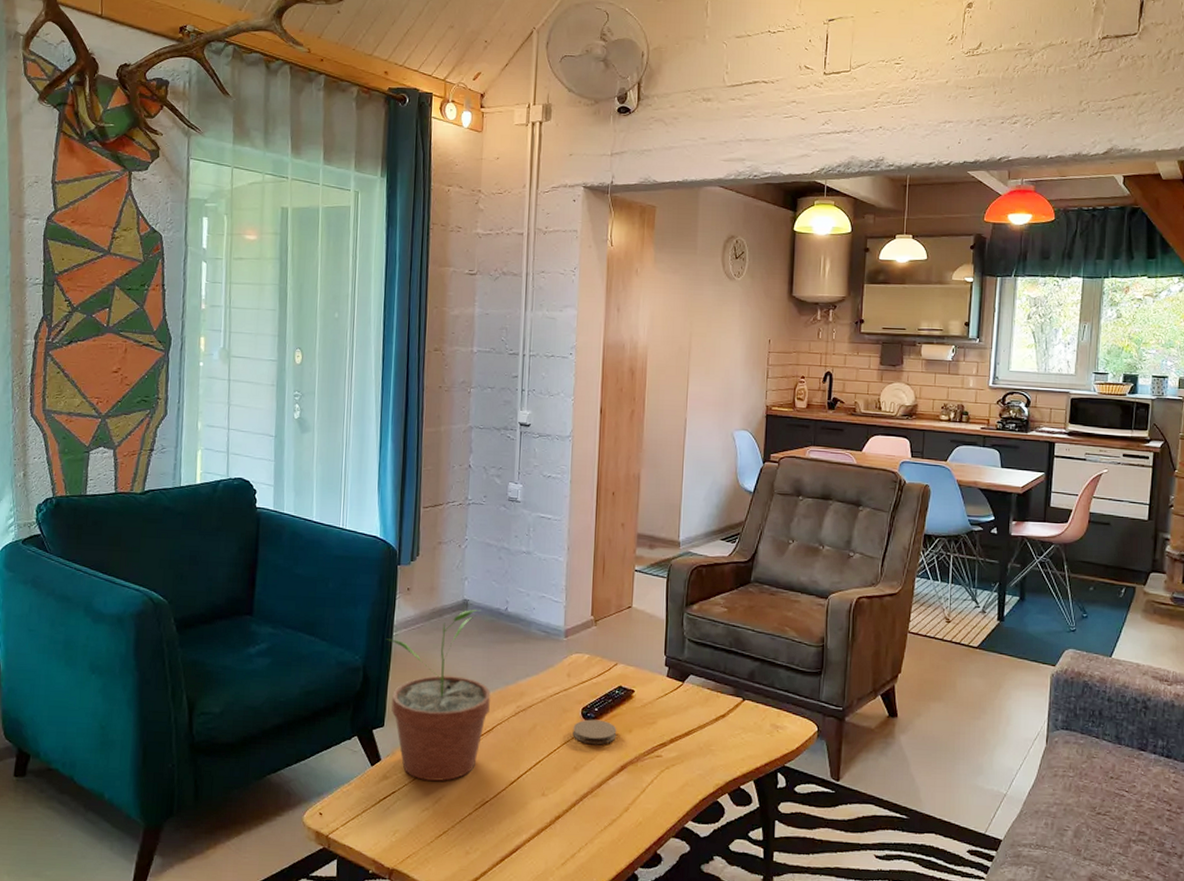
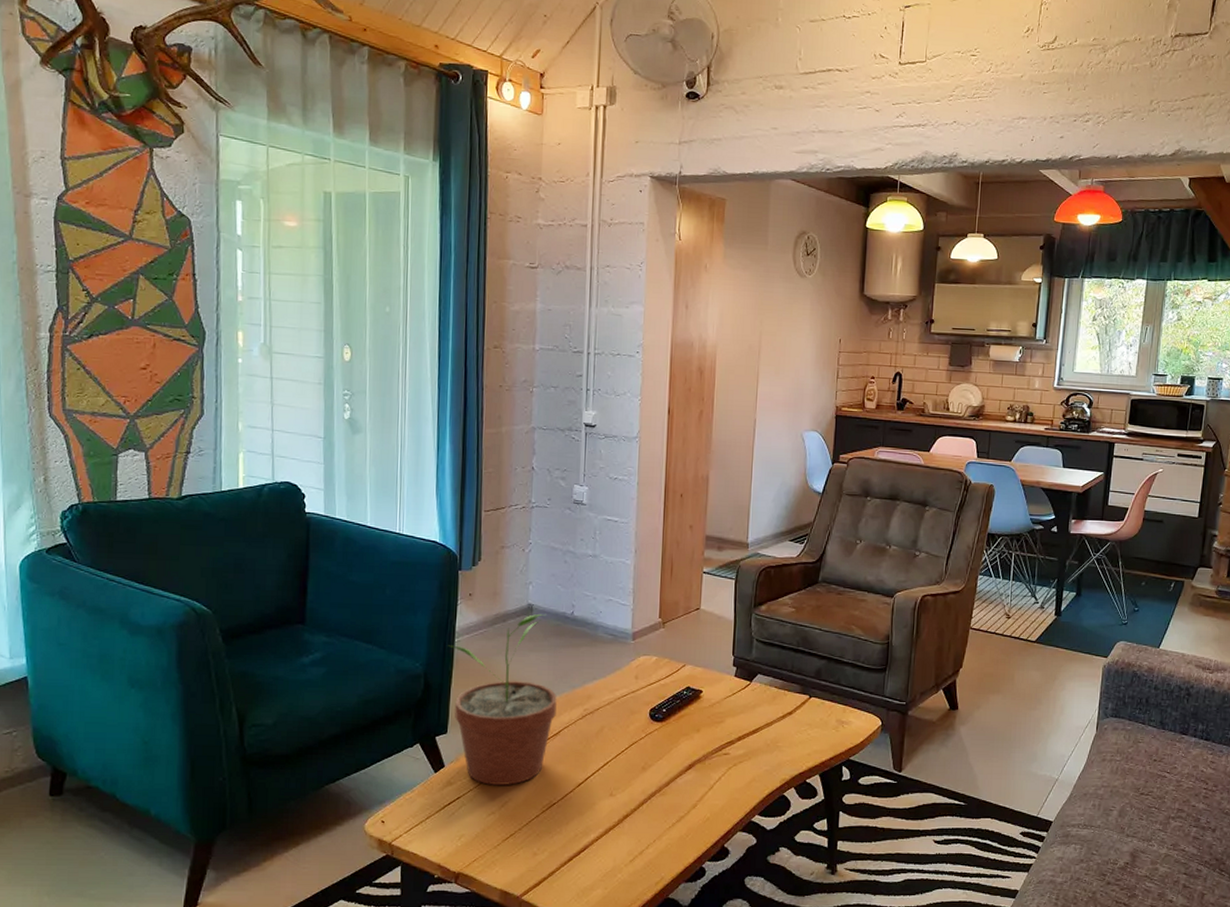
coaster: present [572,719,617,745] -> none [640,720,685,745]

